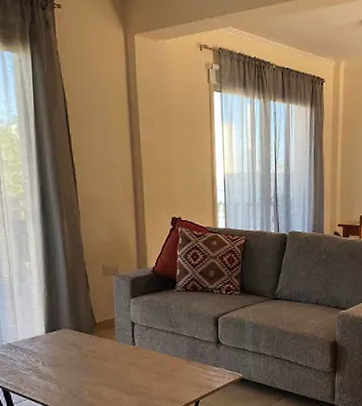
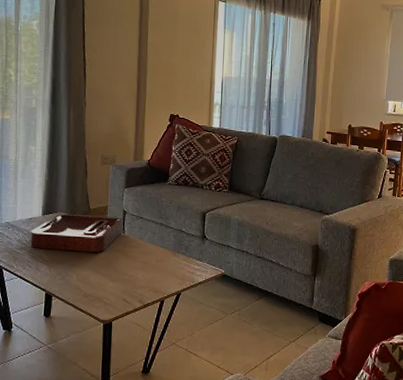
decorative tray: none [35,329,133,368] -> present [30,213,123,252]

